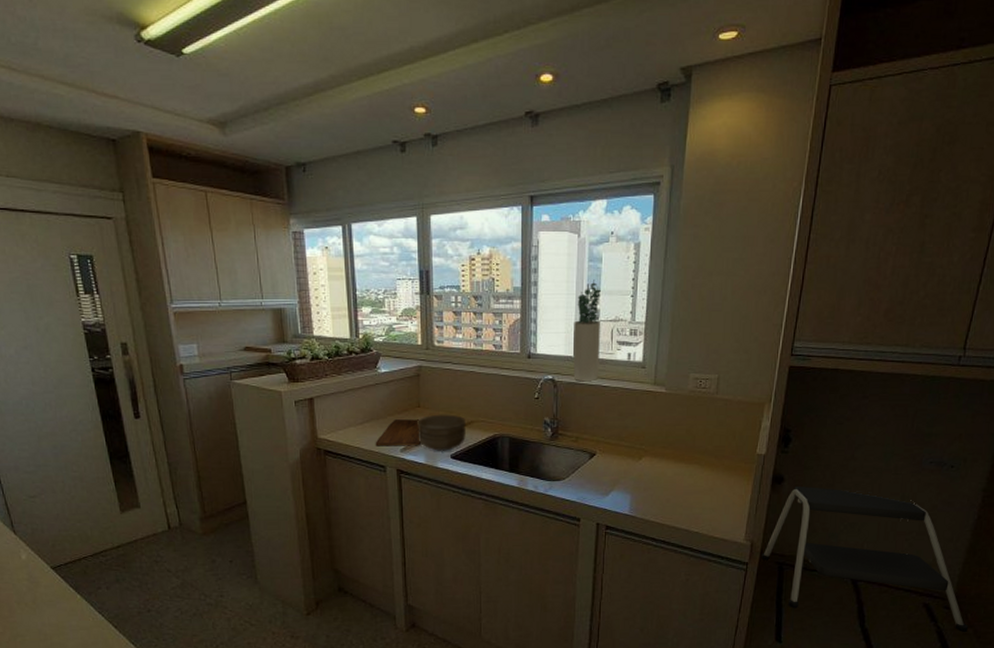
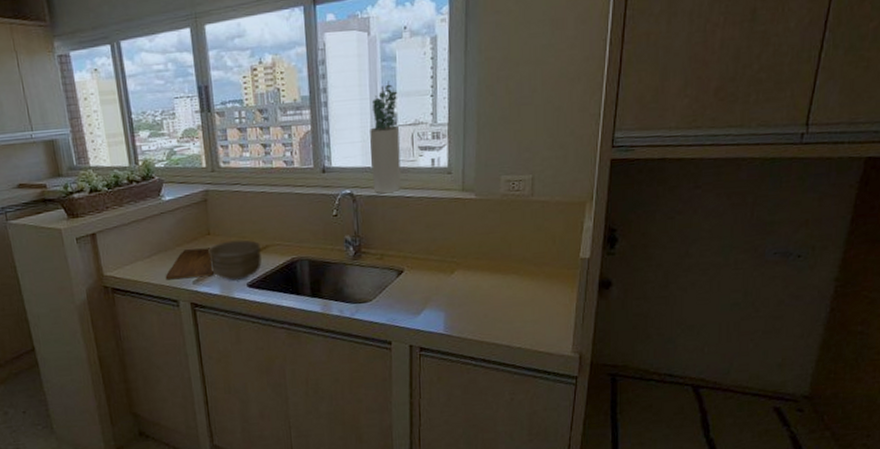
step stool: present [761,486,969,633] -> none [592,289,826,437]

